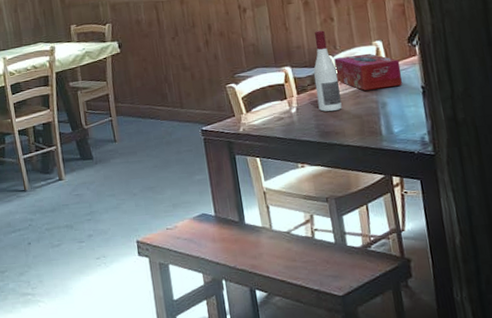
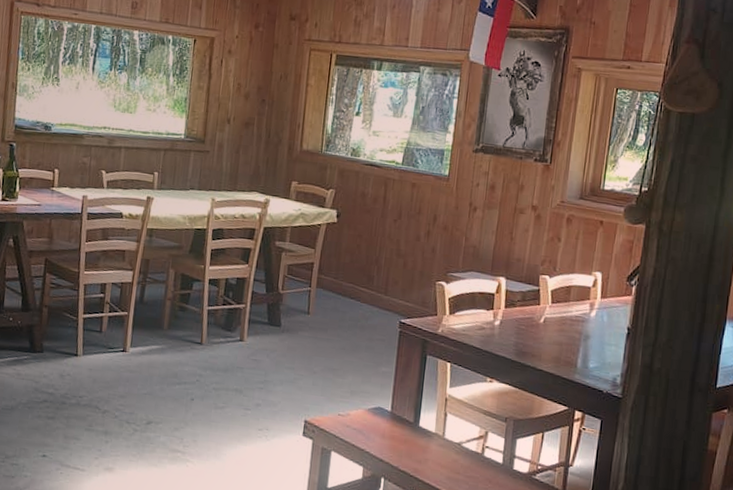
wine bottle: present [313,30,342,112] -> none [522,248,551,333]
tissue box: present [334,53,402,91] -> none [548,280,613,322]

